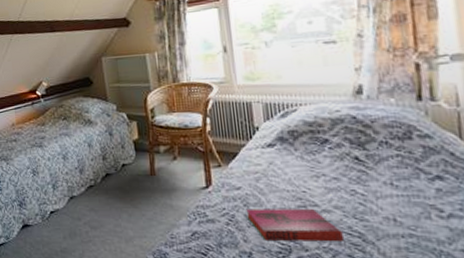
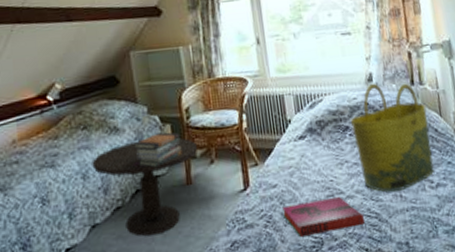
side table: none [70,134,161,214] -> present [92,138,197,237]
book stack: none [105,128,147,157] -> present [134,132,182,168]
tote bag: none [332,96,446,214] -> present [351,83,435,193]

